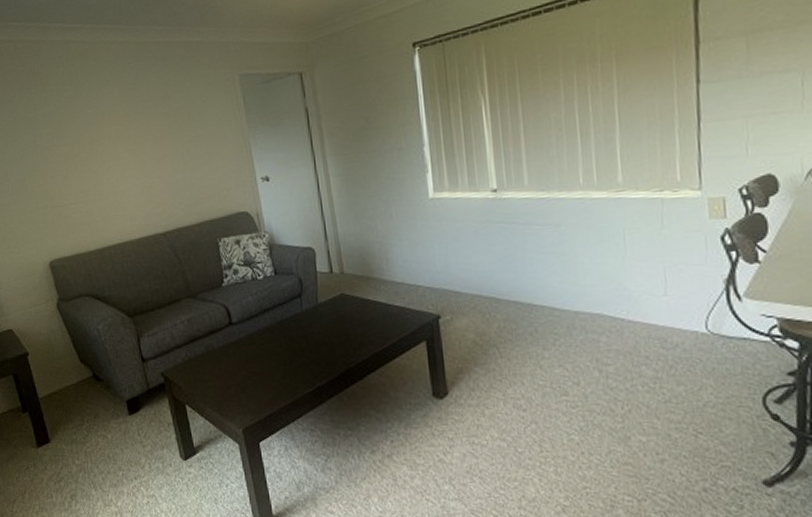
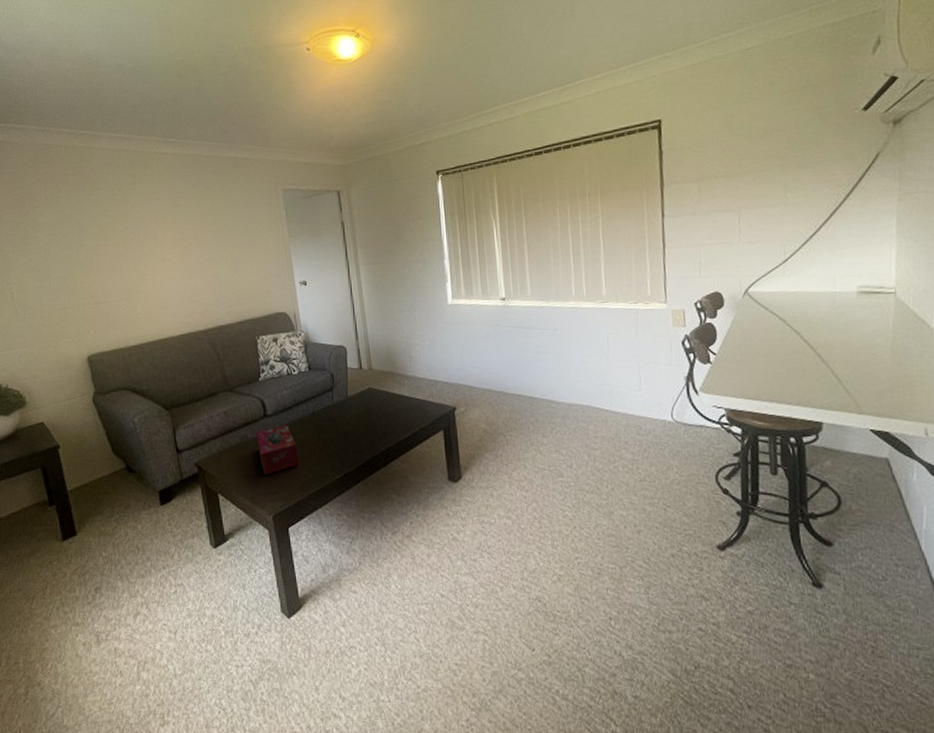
tissue box: none [221,333,268,386] -> present [255,424,299,475]

